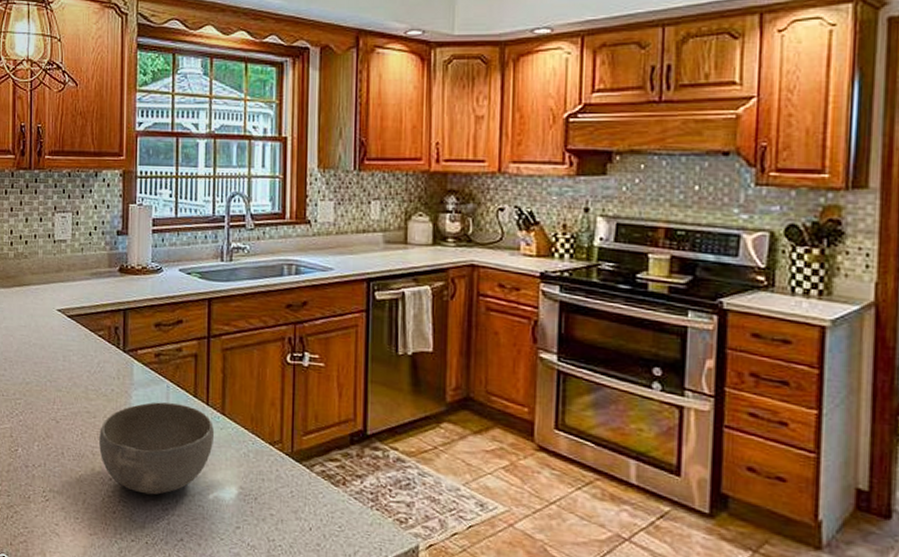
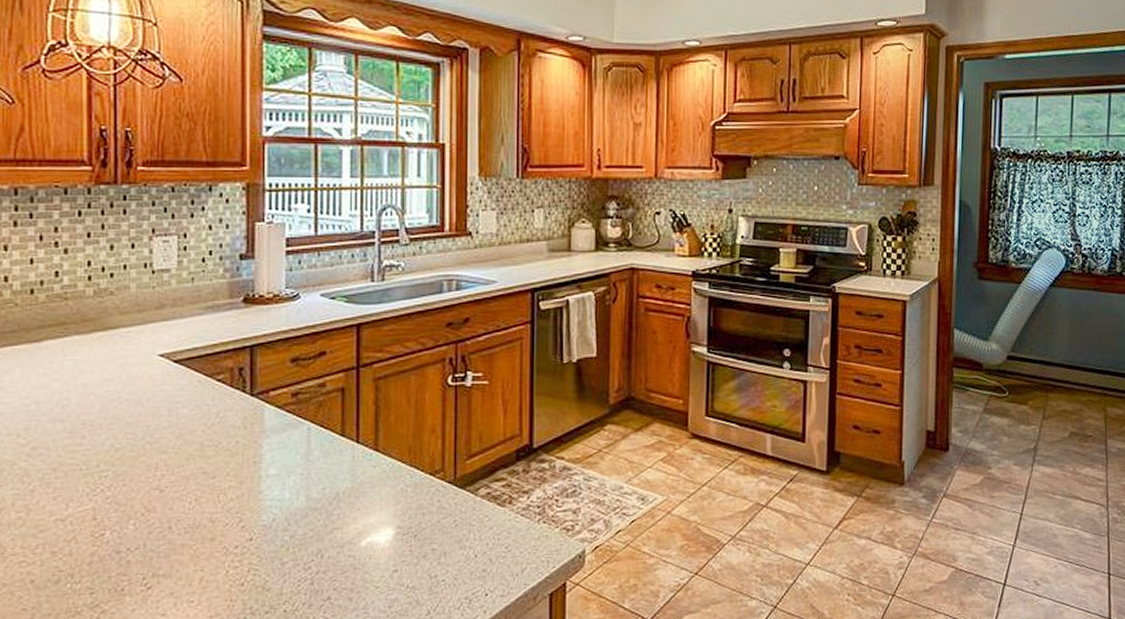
bowl: present [99,402,214,495] -> none [221,446,365,556]

